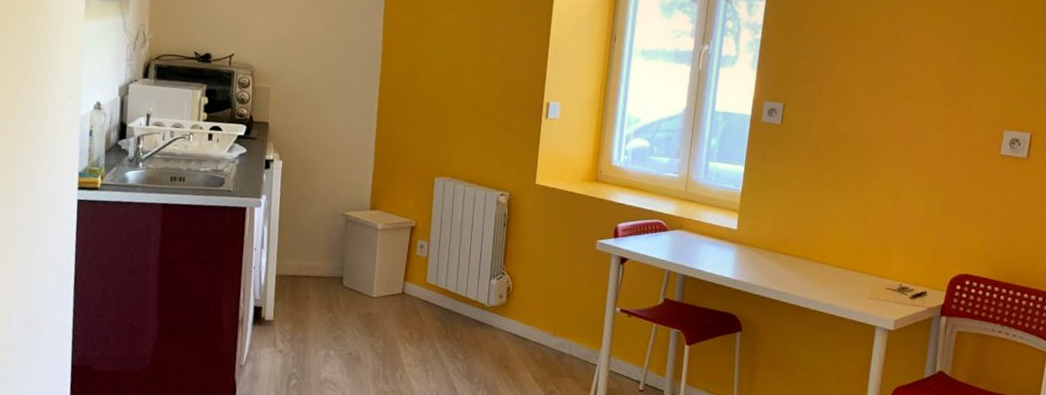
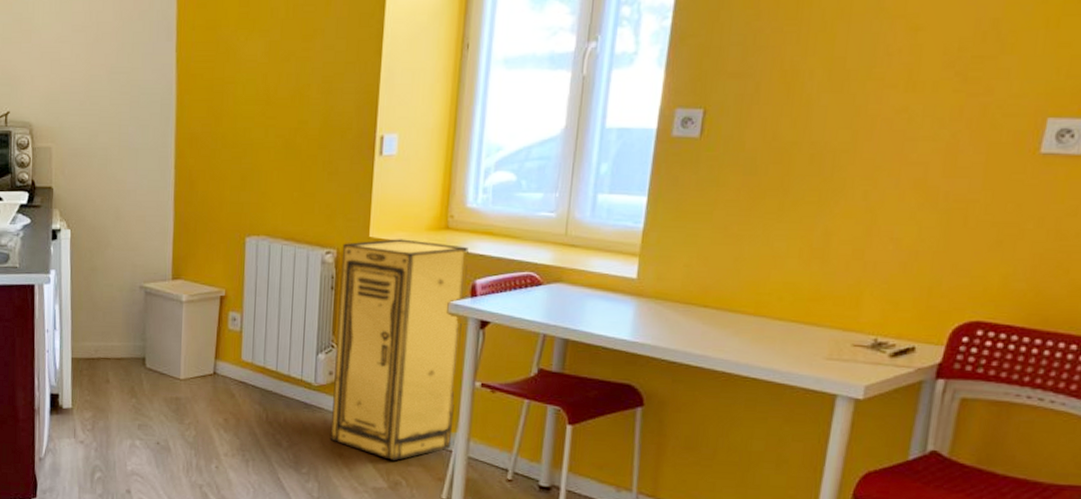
storage cabinet: none [499,186,613,372] -> present [331,239,469,460]

